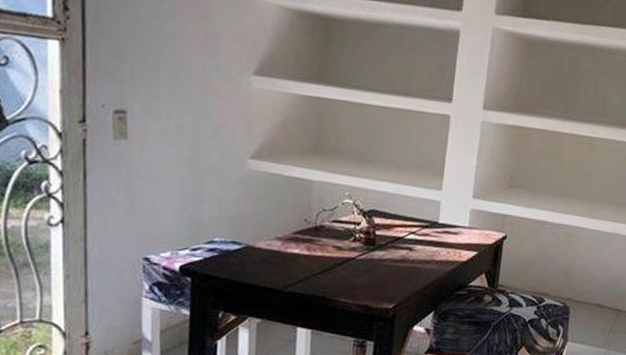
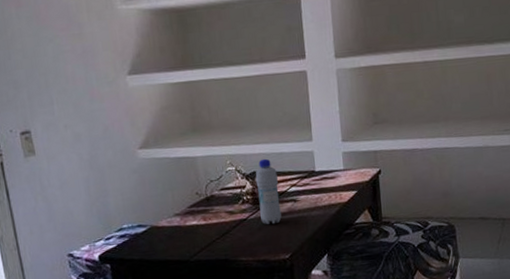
bottle: none [370,198,398,270] -> present [255,158,282,225]

